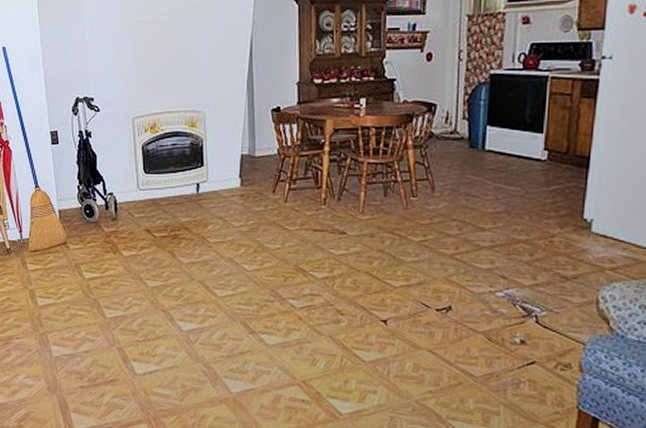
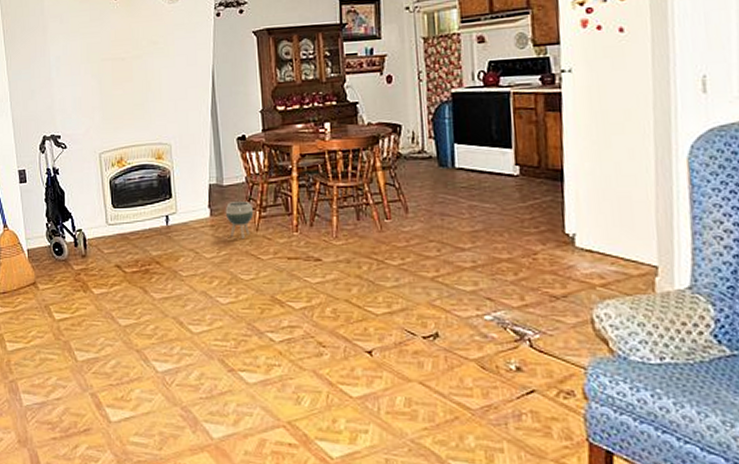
planter: none [255,173,284,210] -> present [225,201,254,240]

